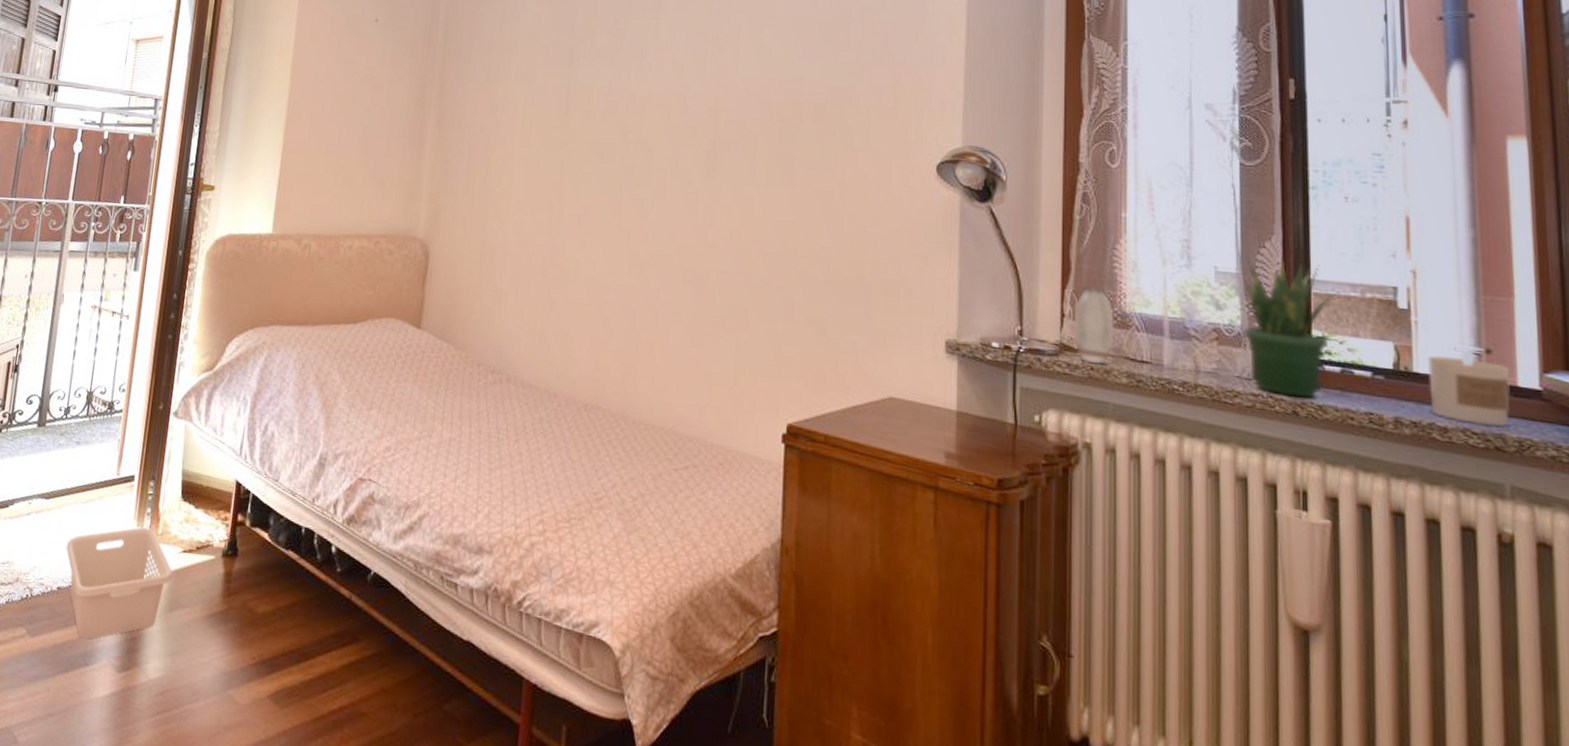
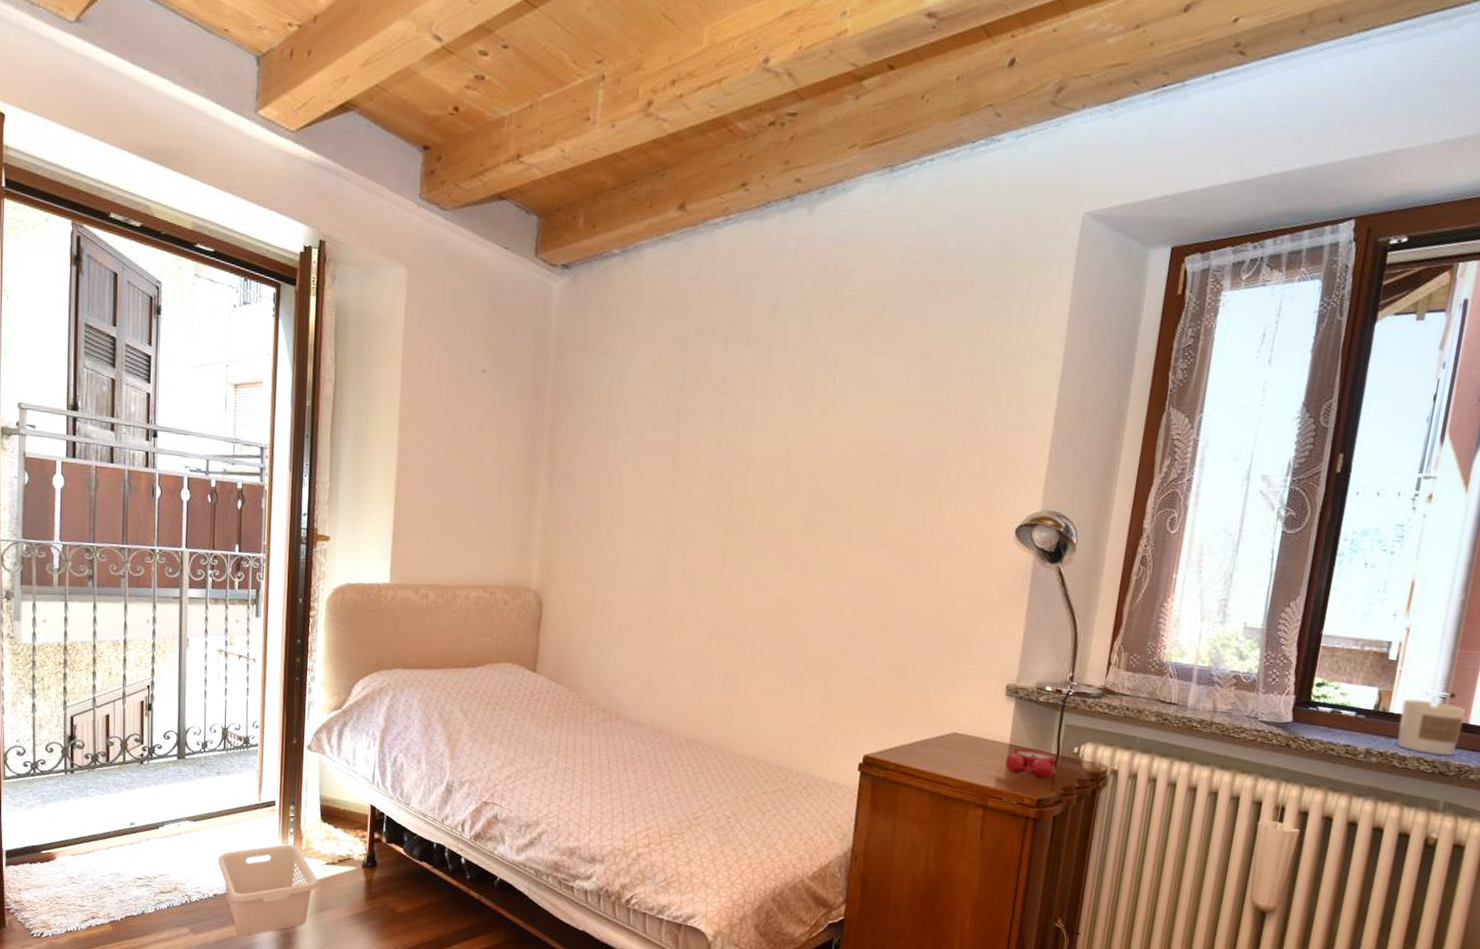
alarm clock: none [955,416,1017,454] -> present [1005,748,1057,779]
vase: present [1074,286,1114,365] -> none [1117,639,1153,706]
planter: present [1244,260,1341,398] -> none [1257,617,1345,733]

